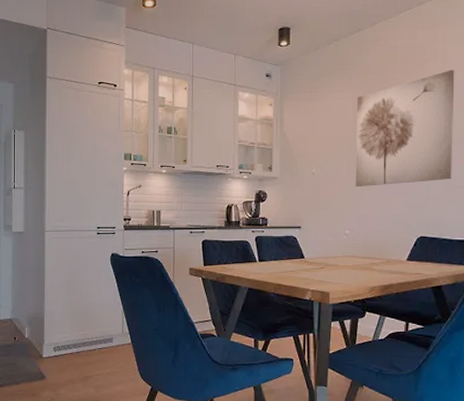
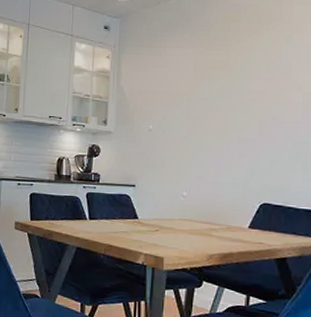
wall art: present [355,70,455,186] -> none [194,31,302,147]

